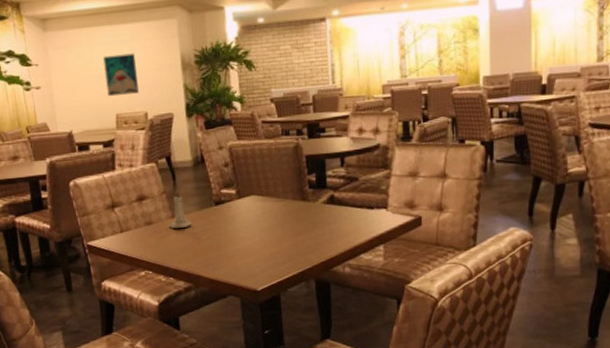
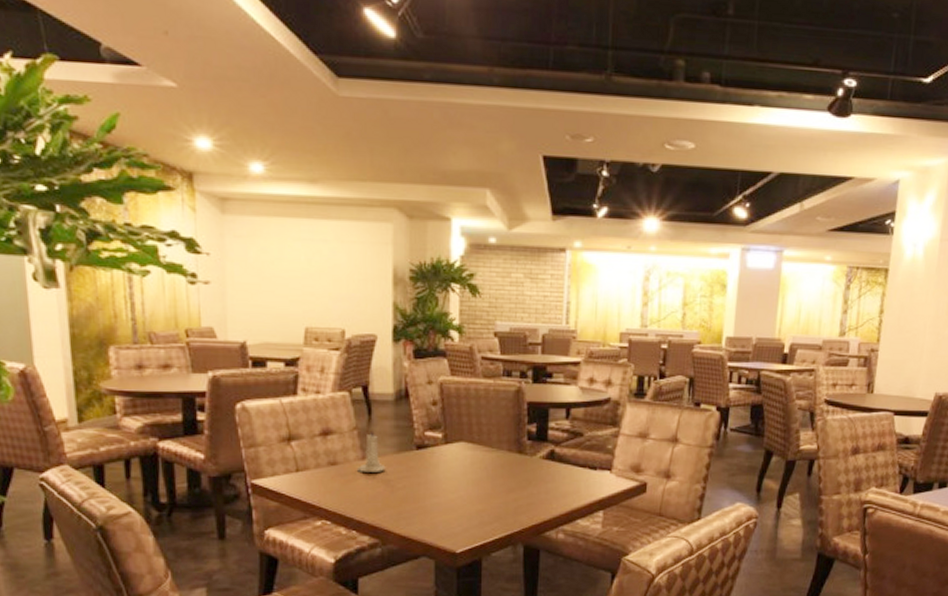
wall art: present [103,53,139,97] -> none [296,255,337,306]

